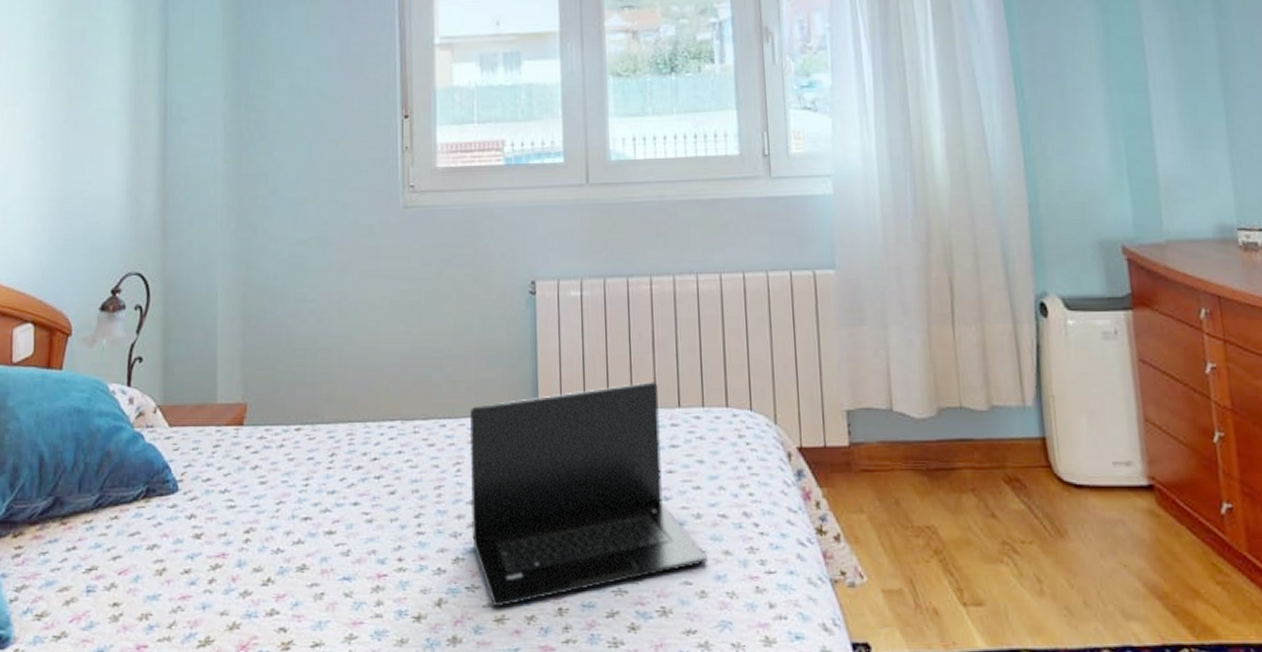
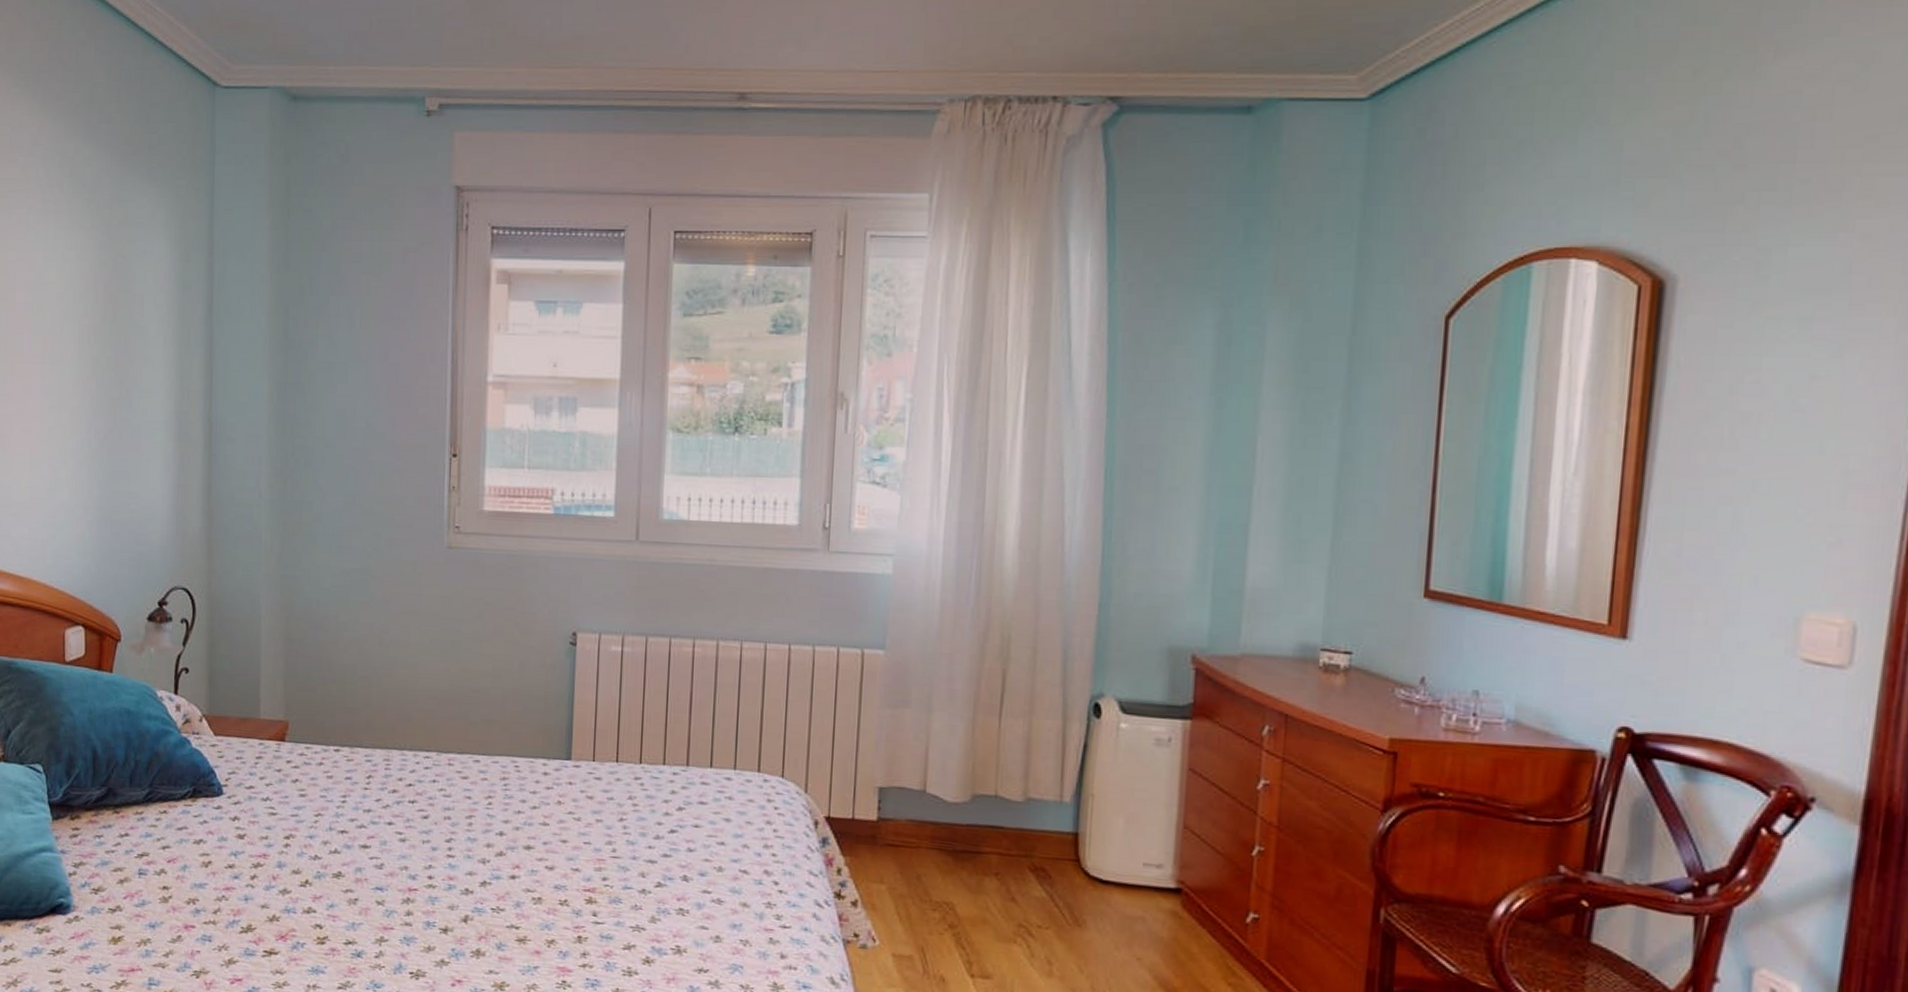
laptop: present [470,382,707,608] -> none [499,740,725,929]

